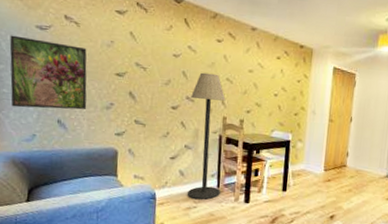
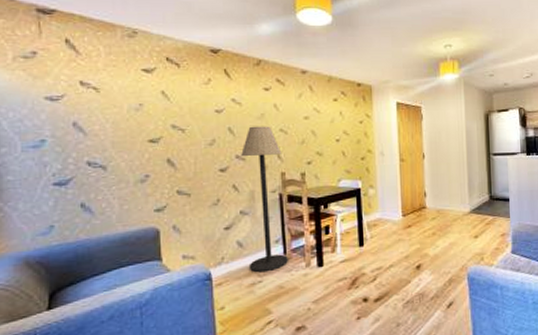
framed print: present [9,35,87,110] -> none [12,111,117,196]

